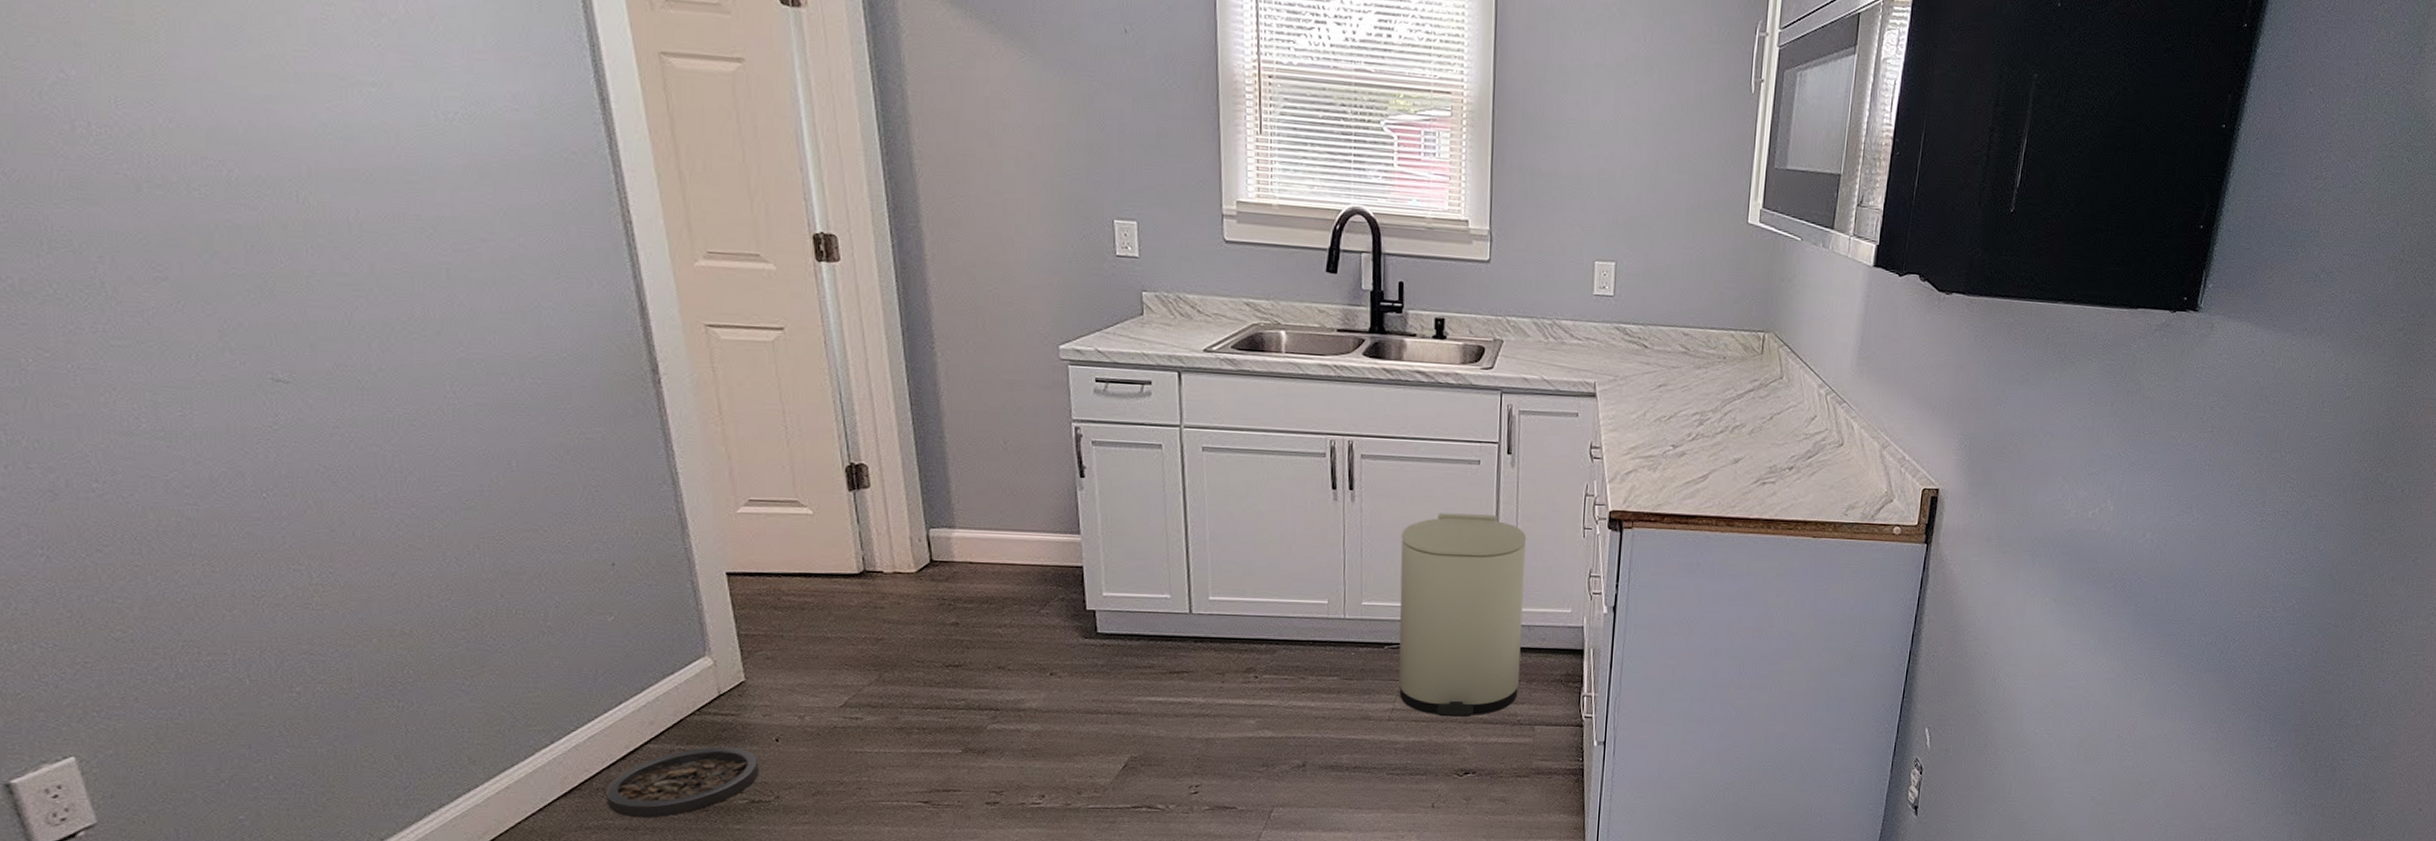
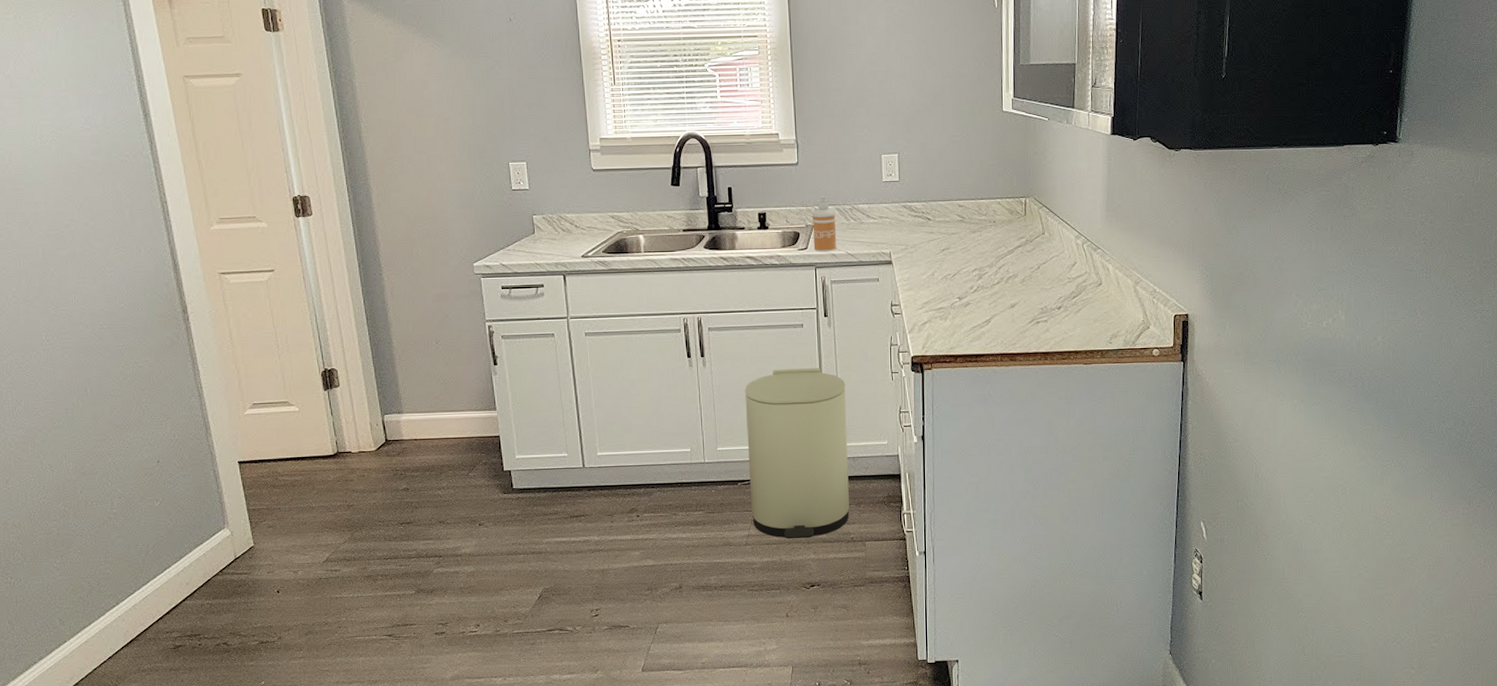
pet bowl: present [606,747,759,818] -> none [156,600,266,660]
soap dispenser: none [1501,304,1531,375] -> present [812,195,837,252]

